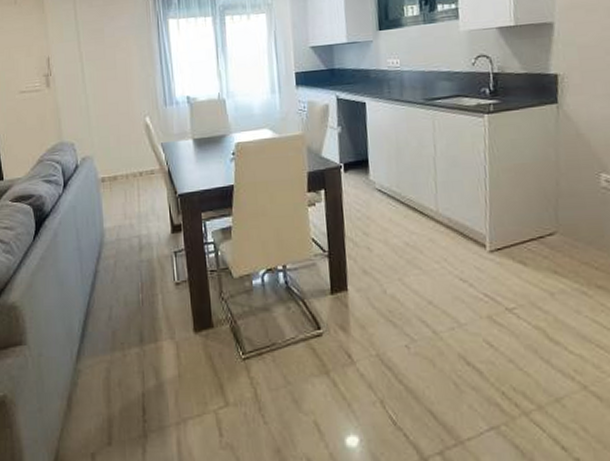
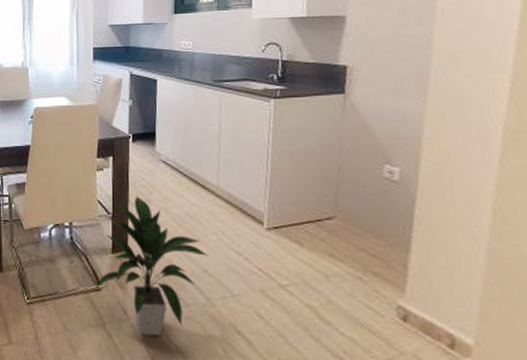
indoor plant: none [312,229,432,379] -> present [92,196,208,337]

